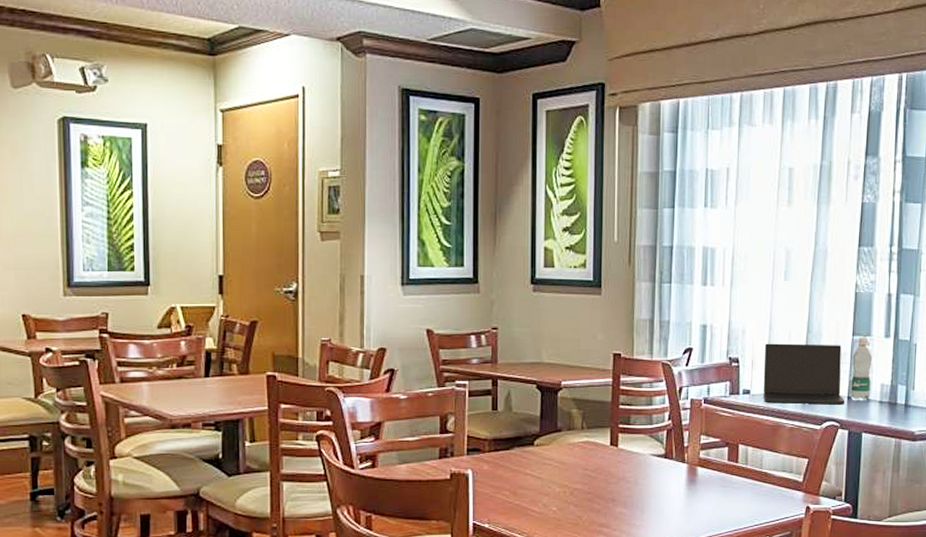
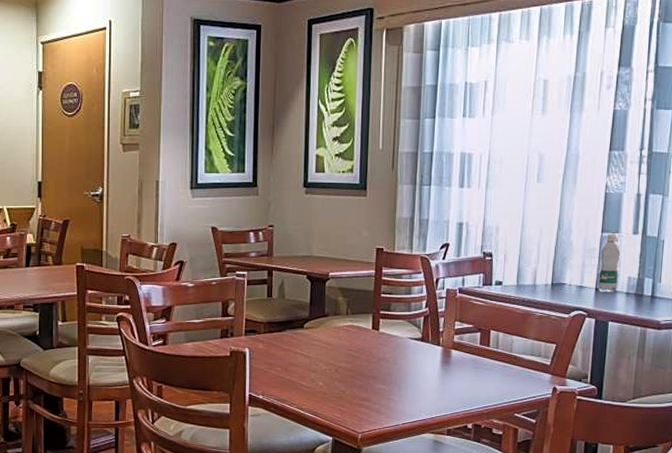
laptop: present [763,343,845,405] -> none [514,239,593,296]

